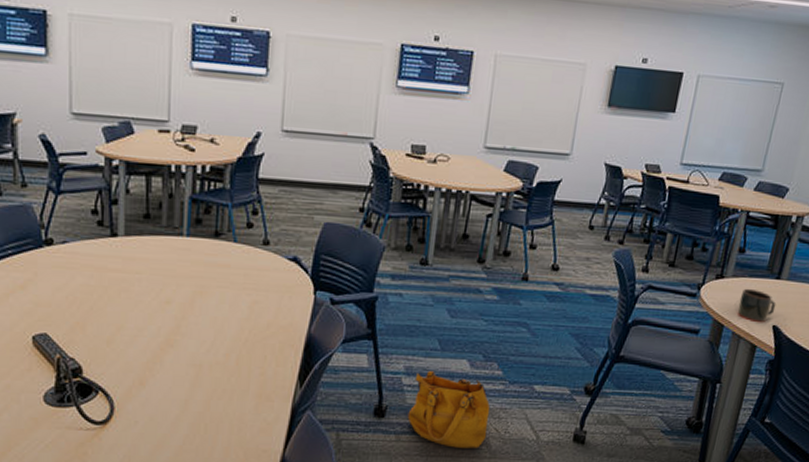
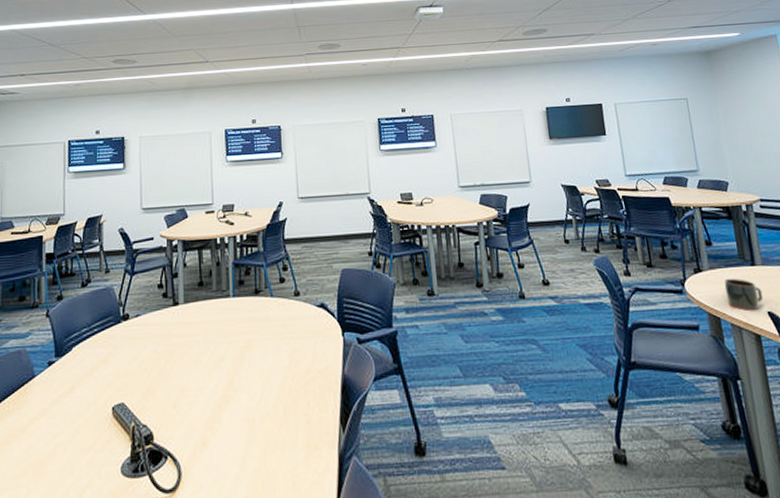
handbag: present [407,371,491,448] -> none [445,400,528,483]

